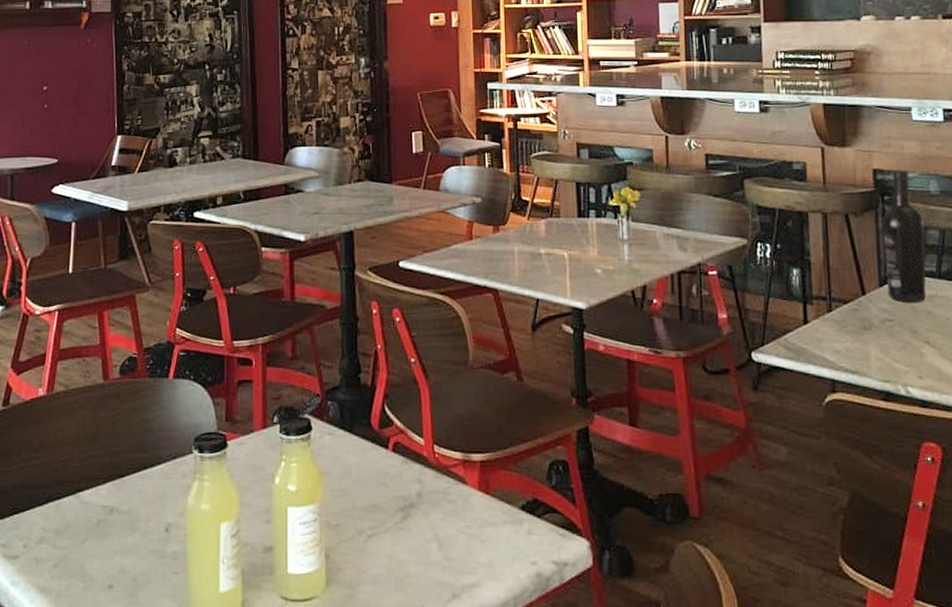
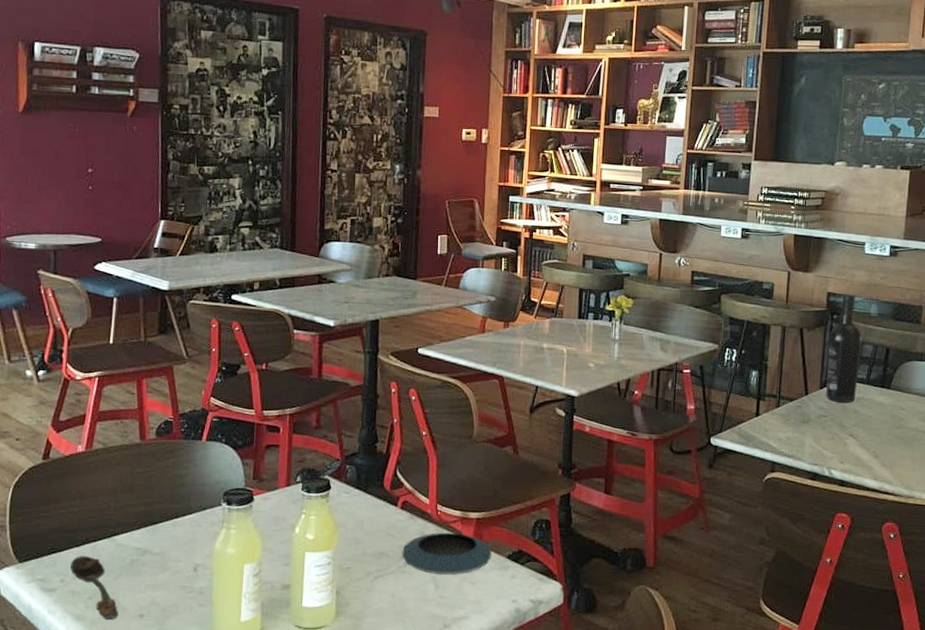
spoon: none [33,516,86,593] -> present [70,556,119,620]
saucer: none [397,479,502,532] -> present [402,532,492,575]

